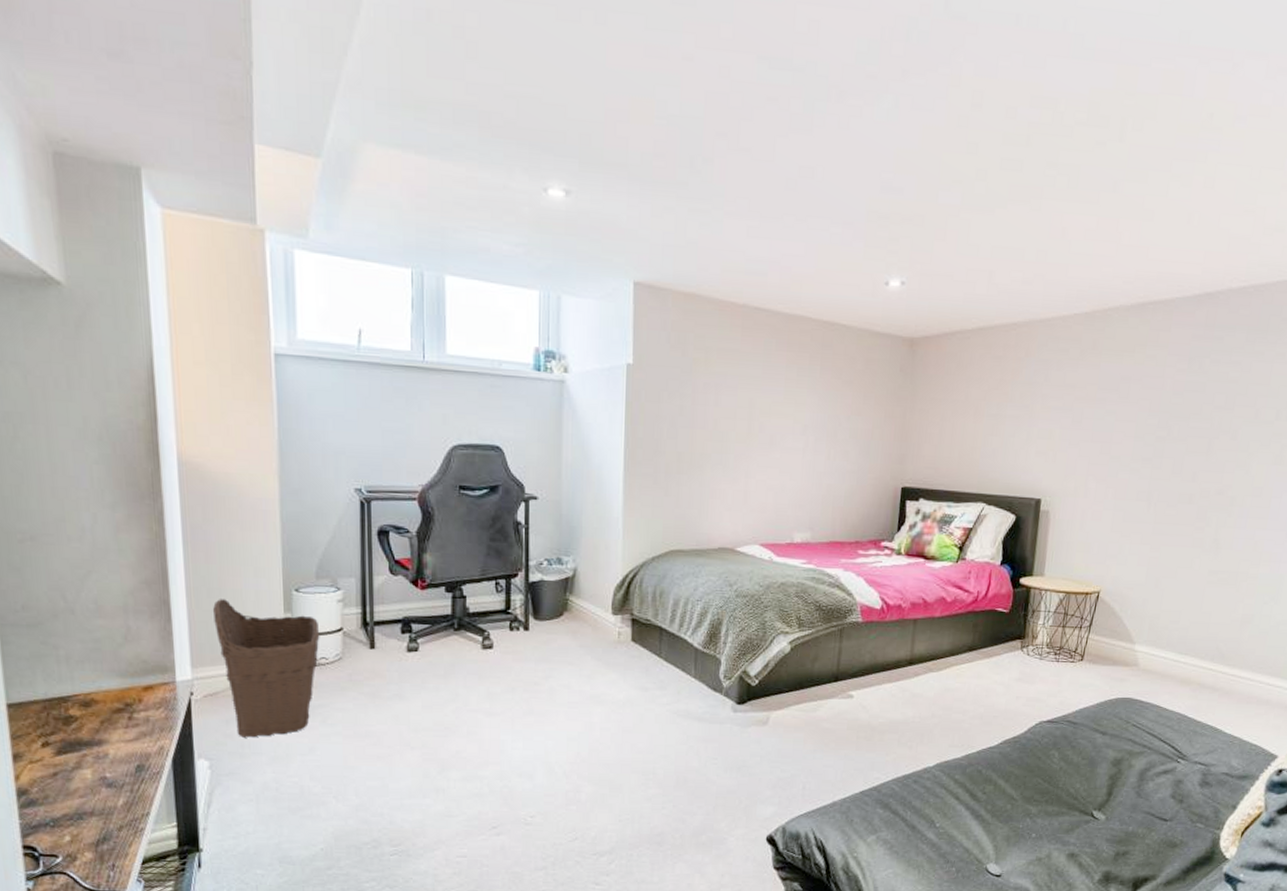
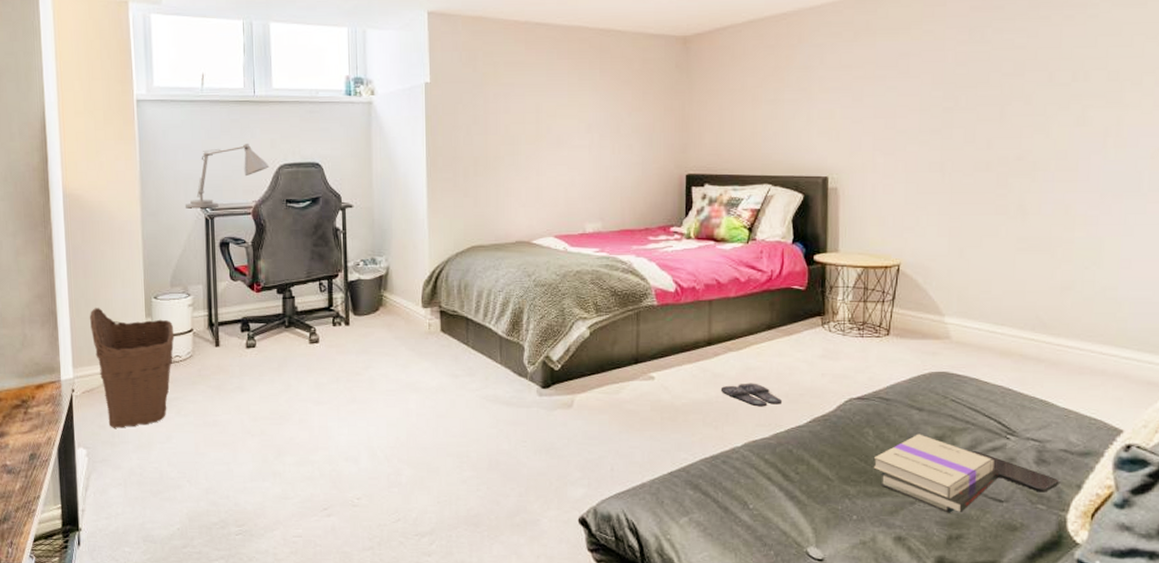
desk lamp: none [334,416,441,490] -> present [184,143,270,209]
slippers: none [919,703,976,728] -> present [722,383,782,407]
books: none [1055,756,1168,831] -> present [873,434,1000,513]
smartphone: none [1145,774,1218,812] -> present [971,451,1059,493]

